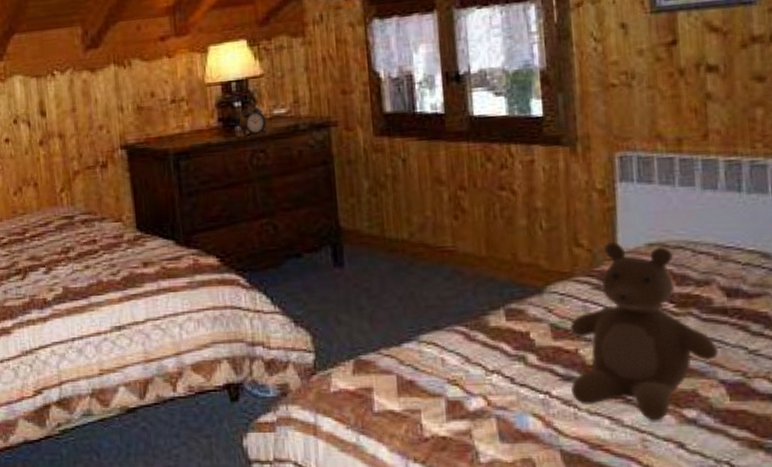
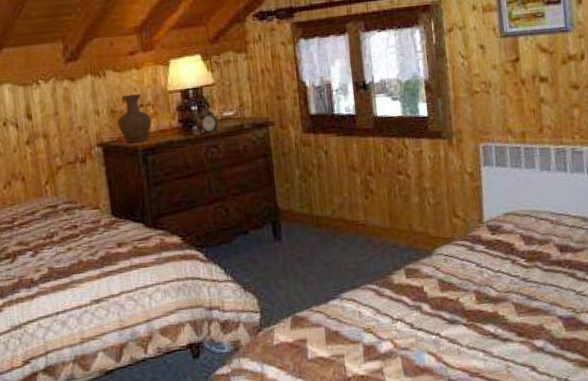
vase: none [144,87,186,146] -> present [117,94,152,143]
teddy bear: present [570,242,718,421] -> none [452,213,556,351]

